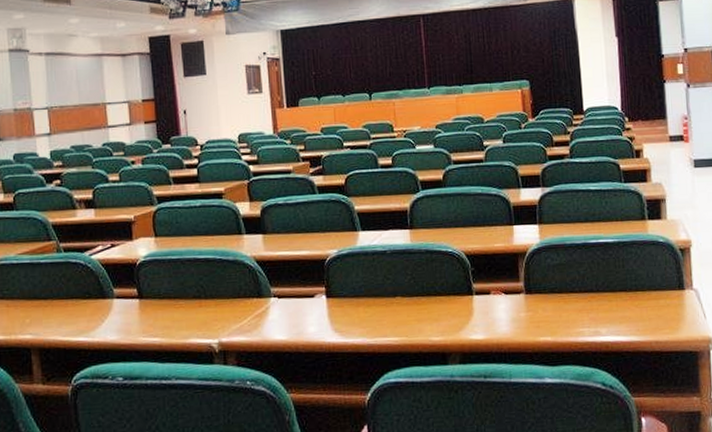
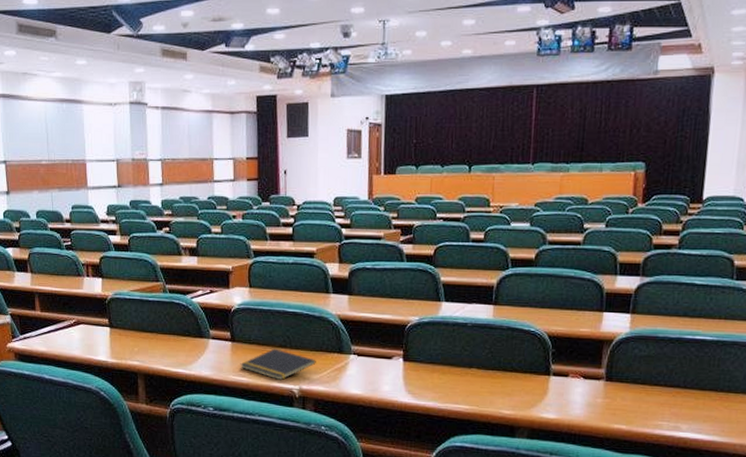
notepad: none [150,300,235,336] -> present [240,348,316,381]

